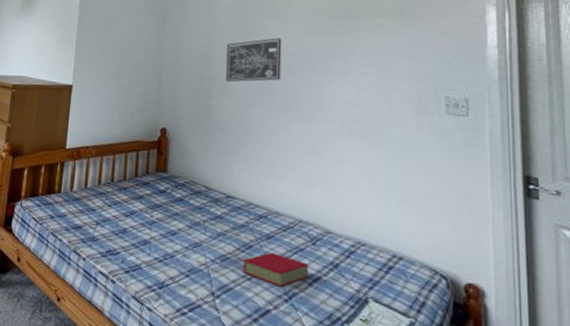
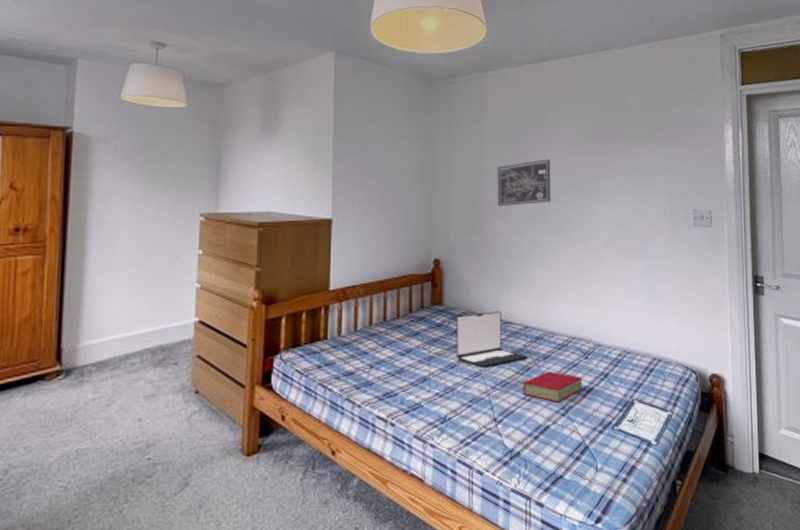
laptop: none [177,184,249,239] -> present [456,311,527,367]

